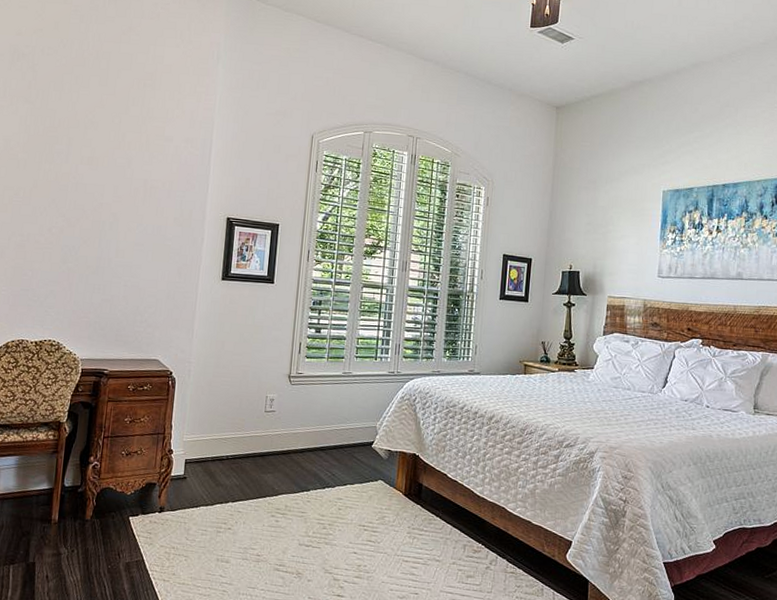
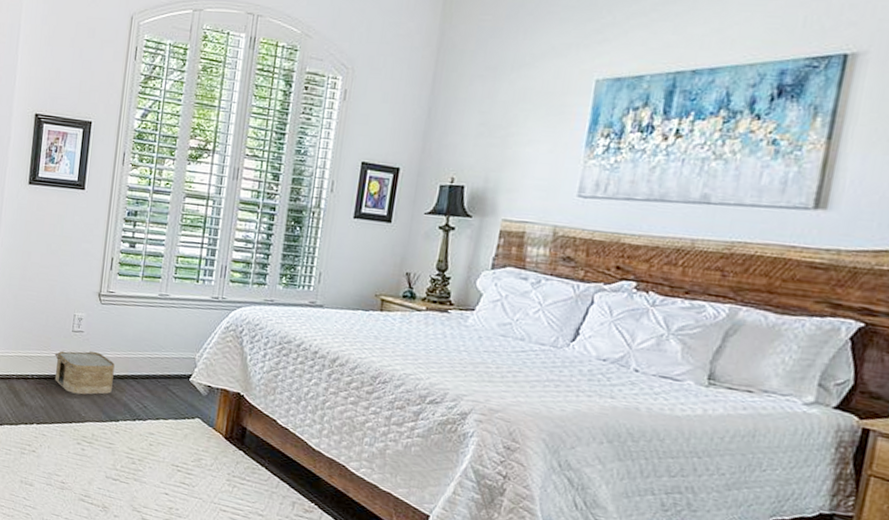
woven basket: none [248,428,305,470] -> present [54,350,115,395]

